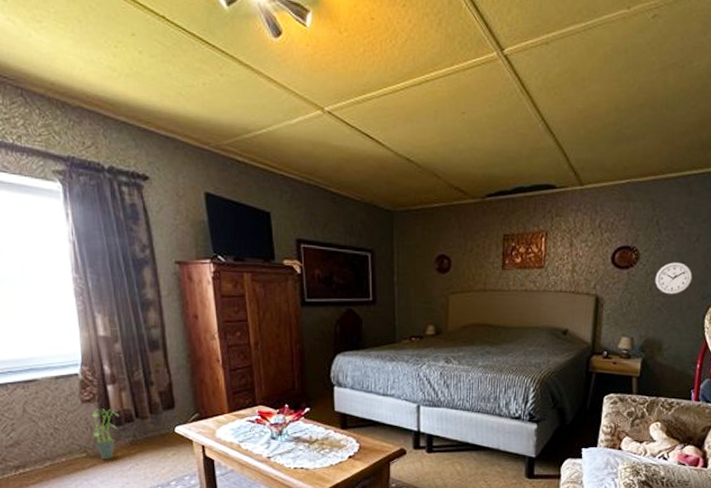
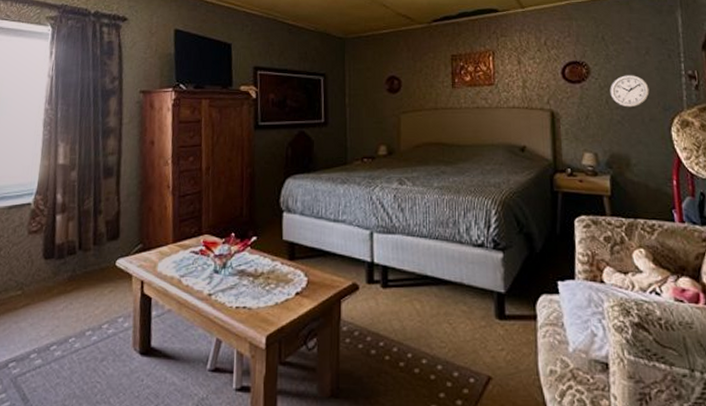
potted plant: present [92,408,120,460] -> none [32,240,63,299]

